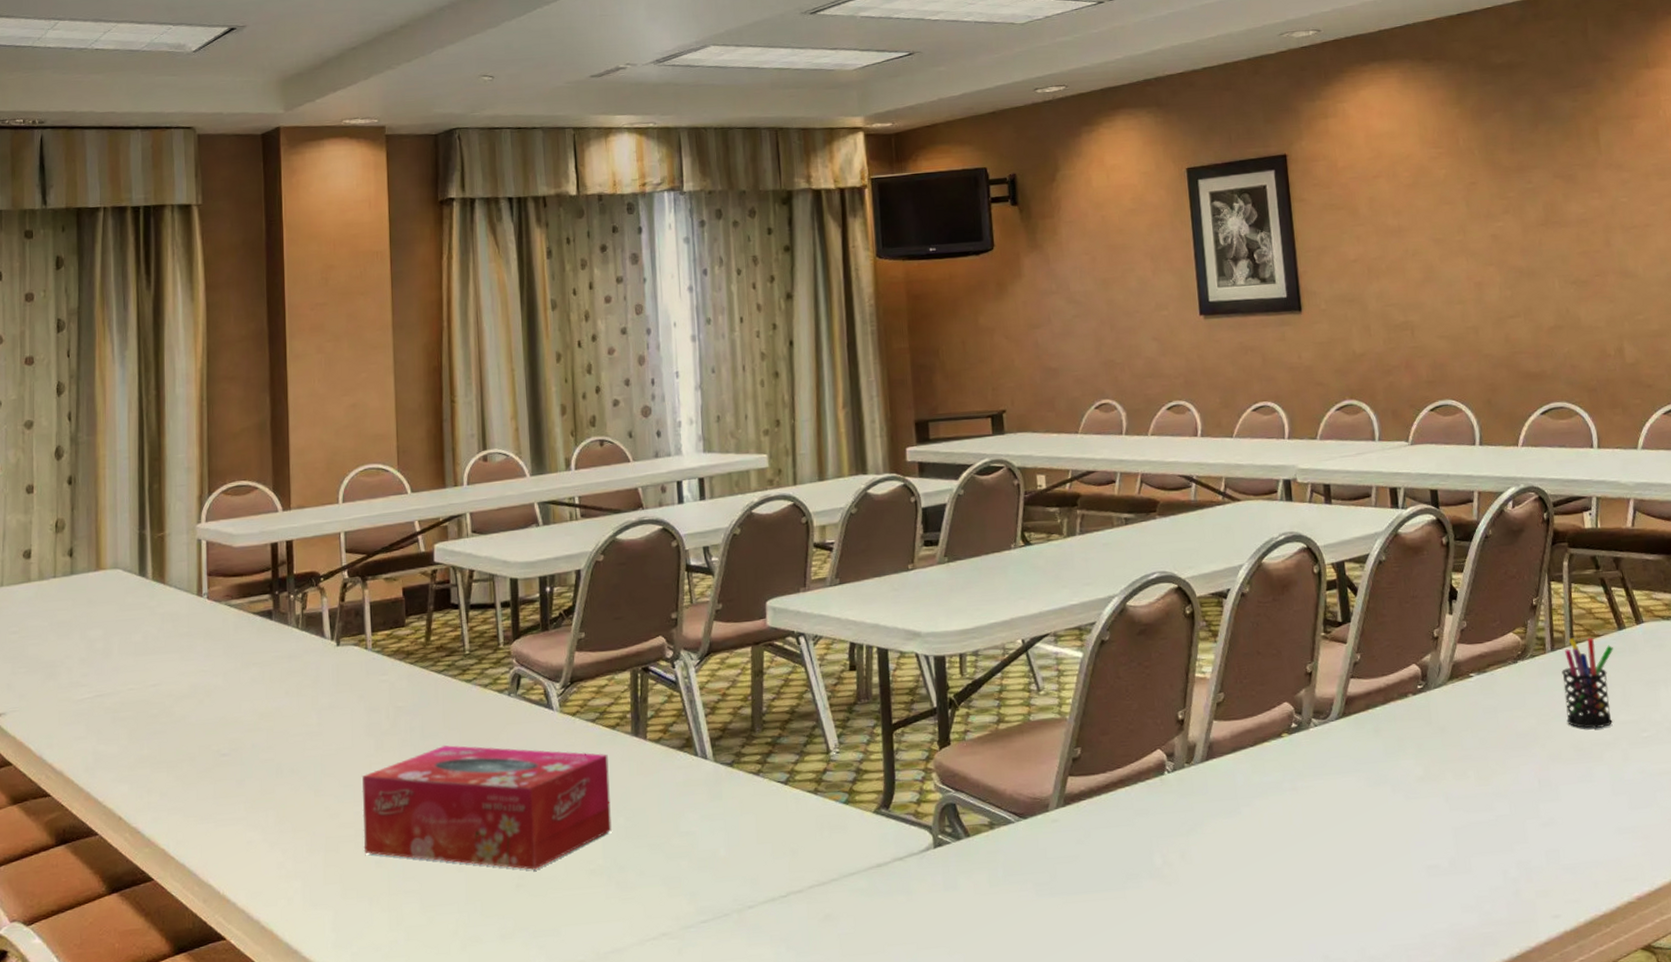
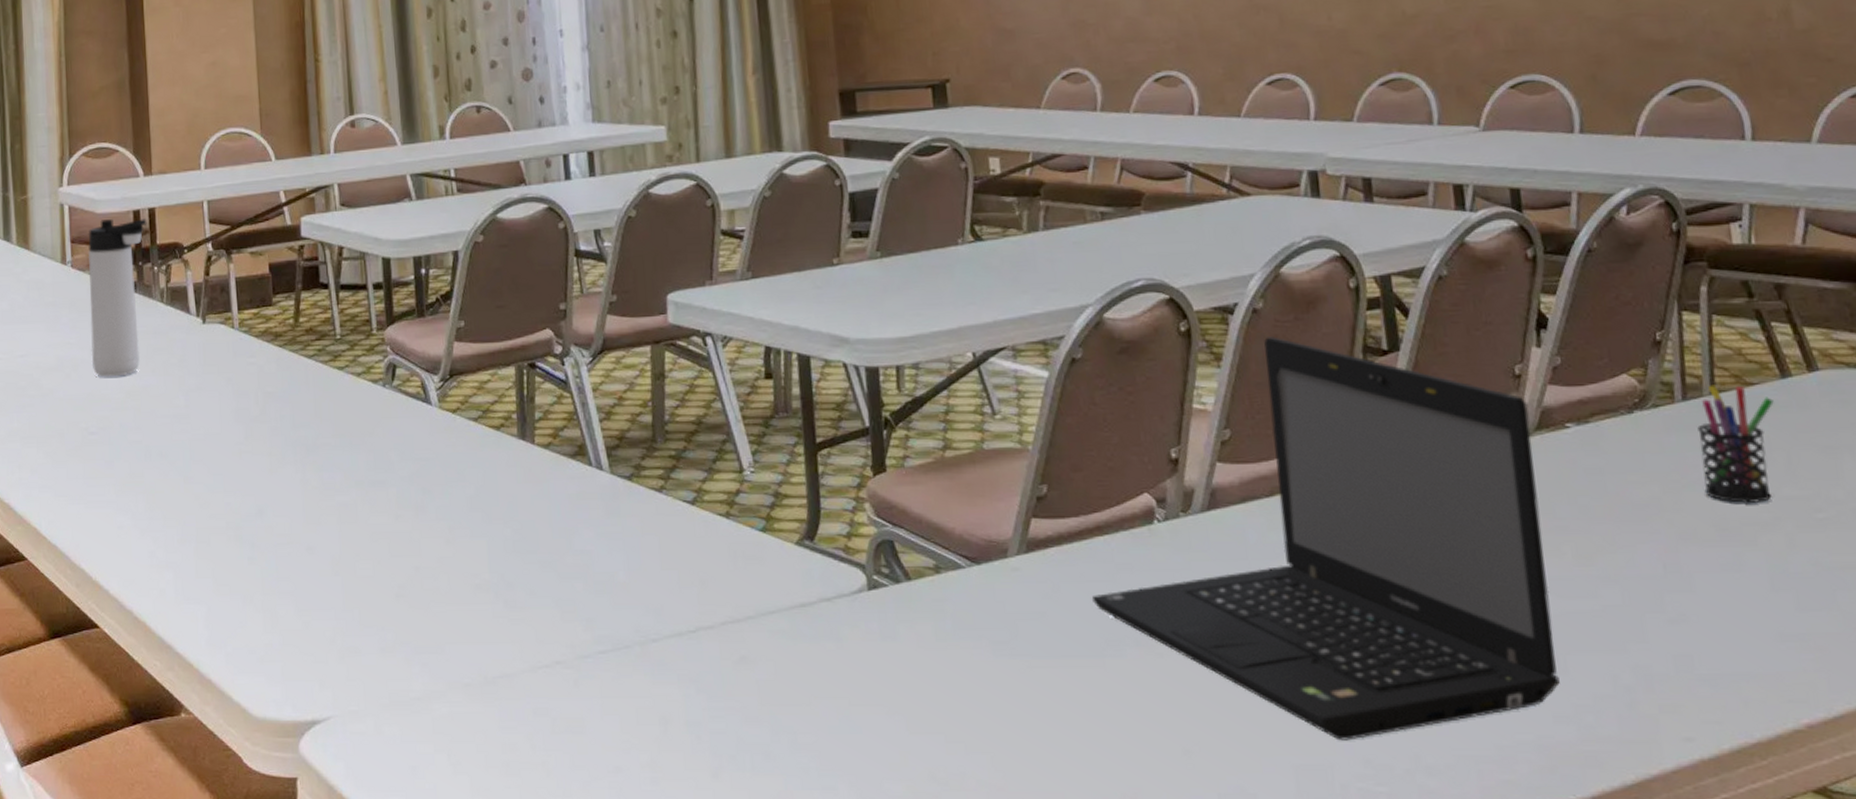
thermos bottle: none [224,550,285,701] -> present [87,219,147,377]
tissue box: present [362,745,612,870] -> none [232,436,498,579]
laptop: none [1115,615,1466,942] -> present [1091,336,1560,741]

